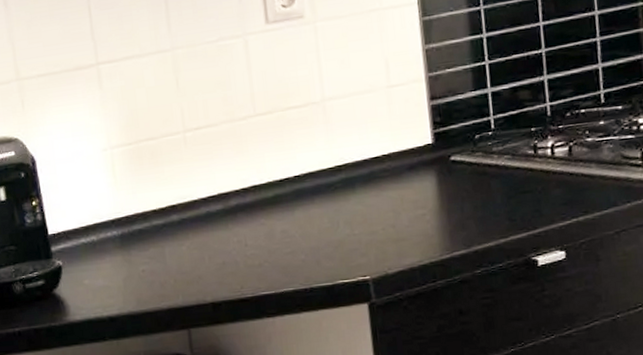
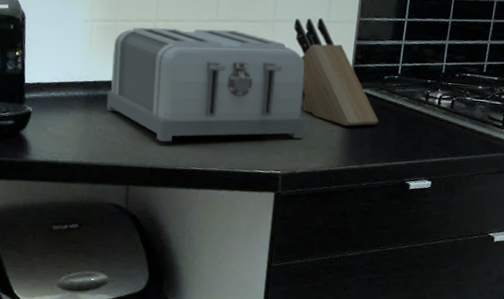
toaster: none [140,121,390,269] -> present [106,27,305,142]
knife block: none [348,84,480,206] -> present [294,18,379,127]

